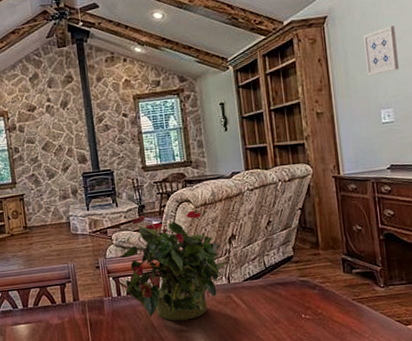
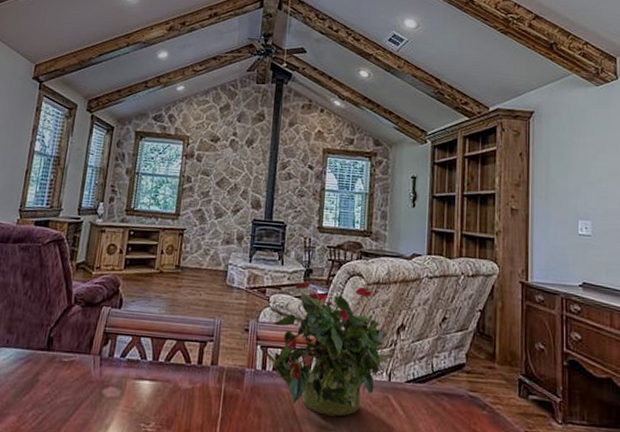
wall art: present [363,25,399,76] -> none [568,135,601,182]

